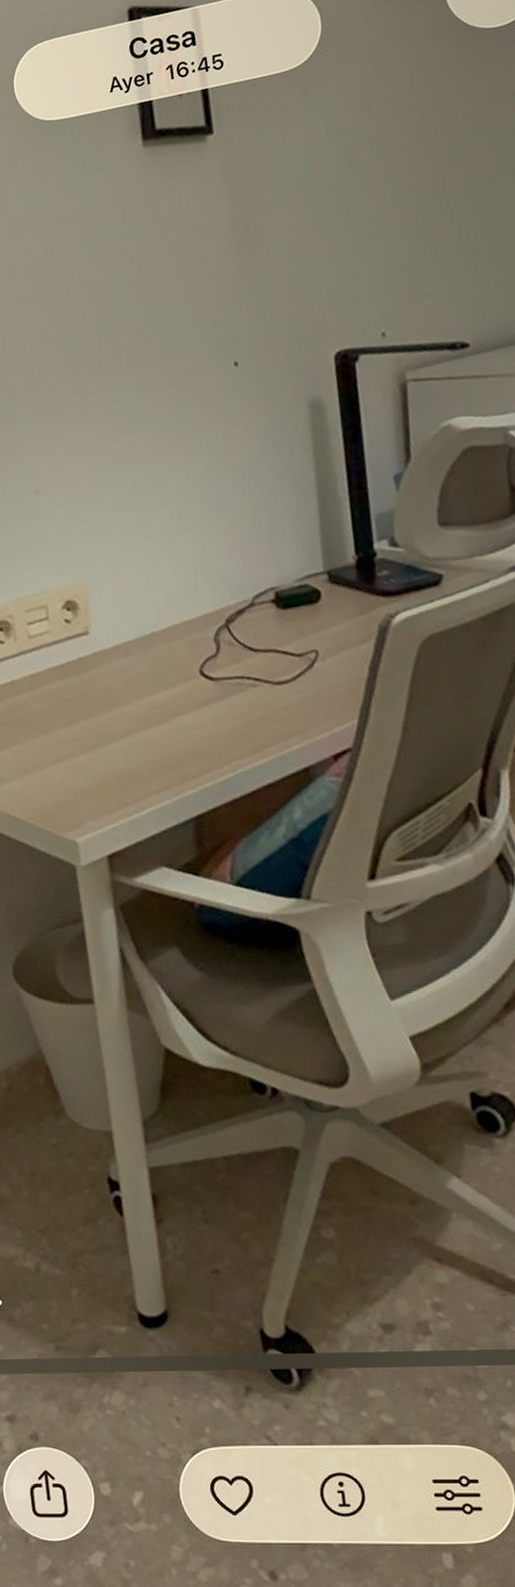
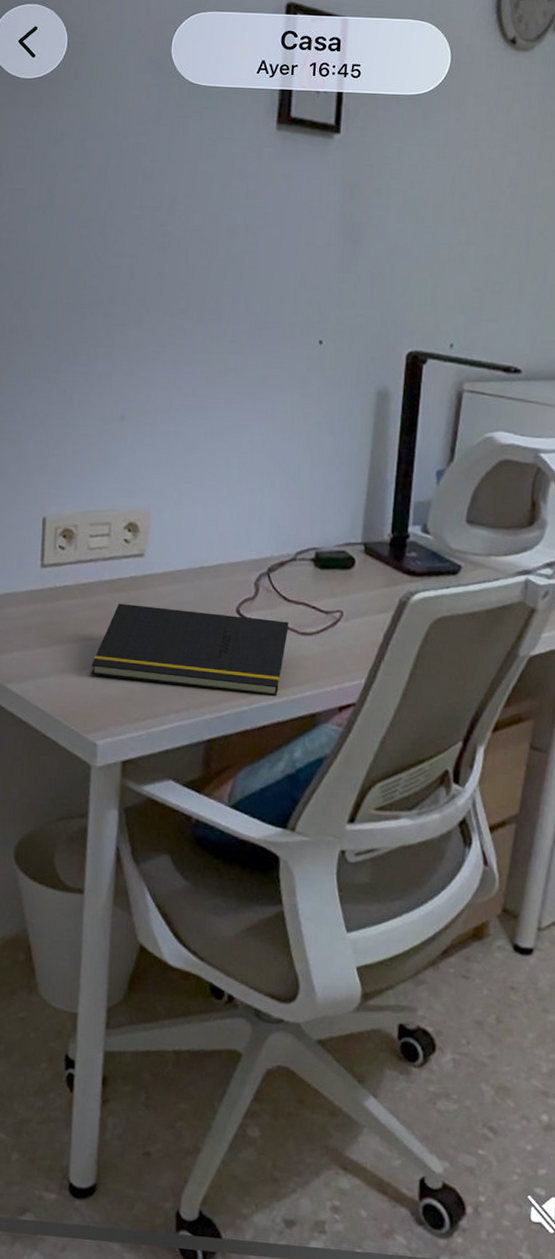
notepad: none [56,673,263,770] -> present [91,603,289,696]

